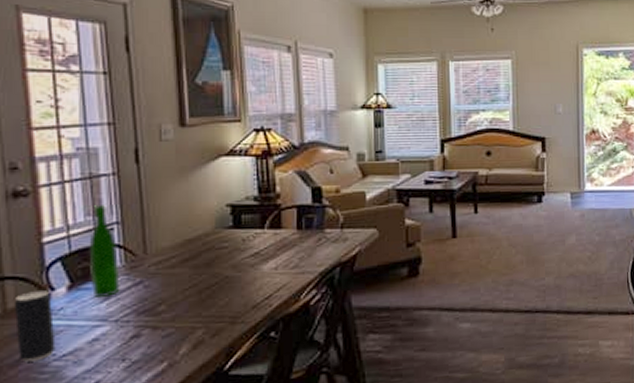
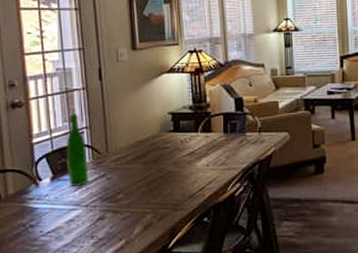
beverage can: present [14,290,56,362] -> none [13,181,43,237]

